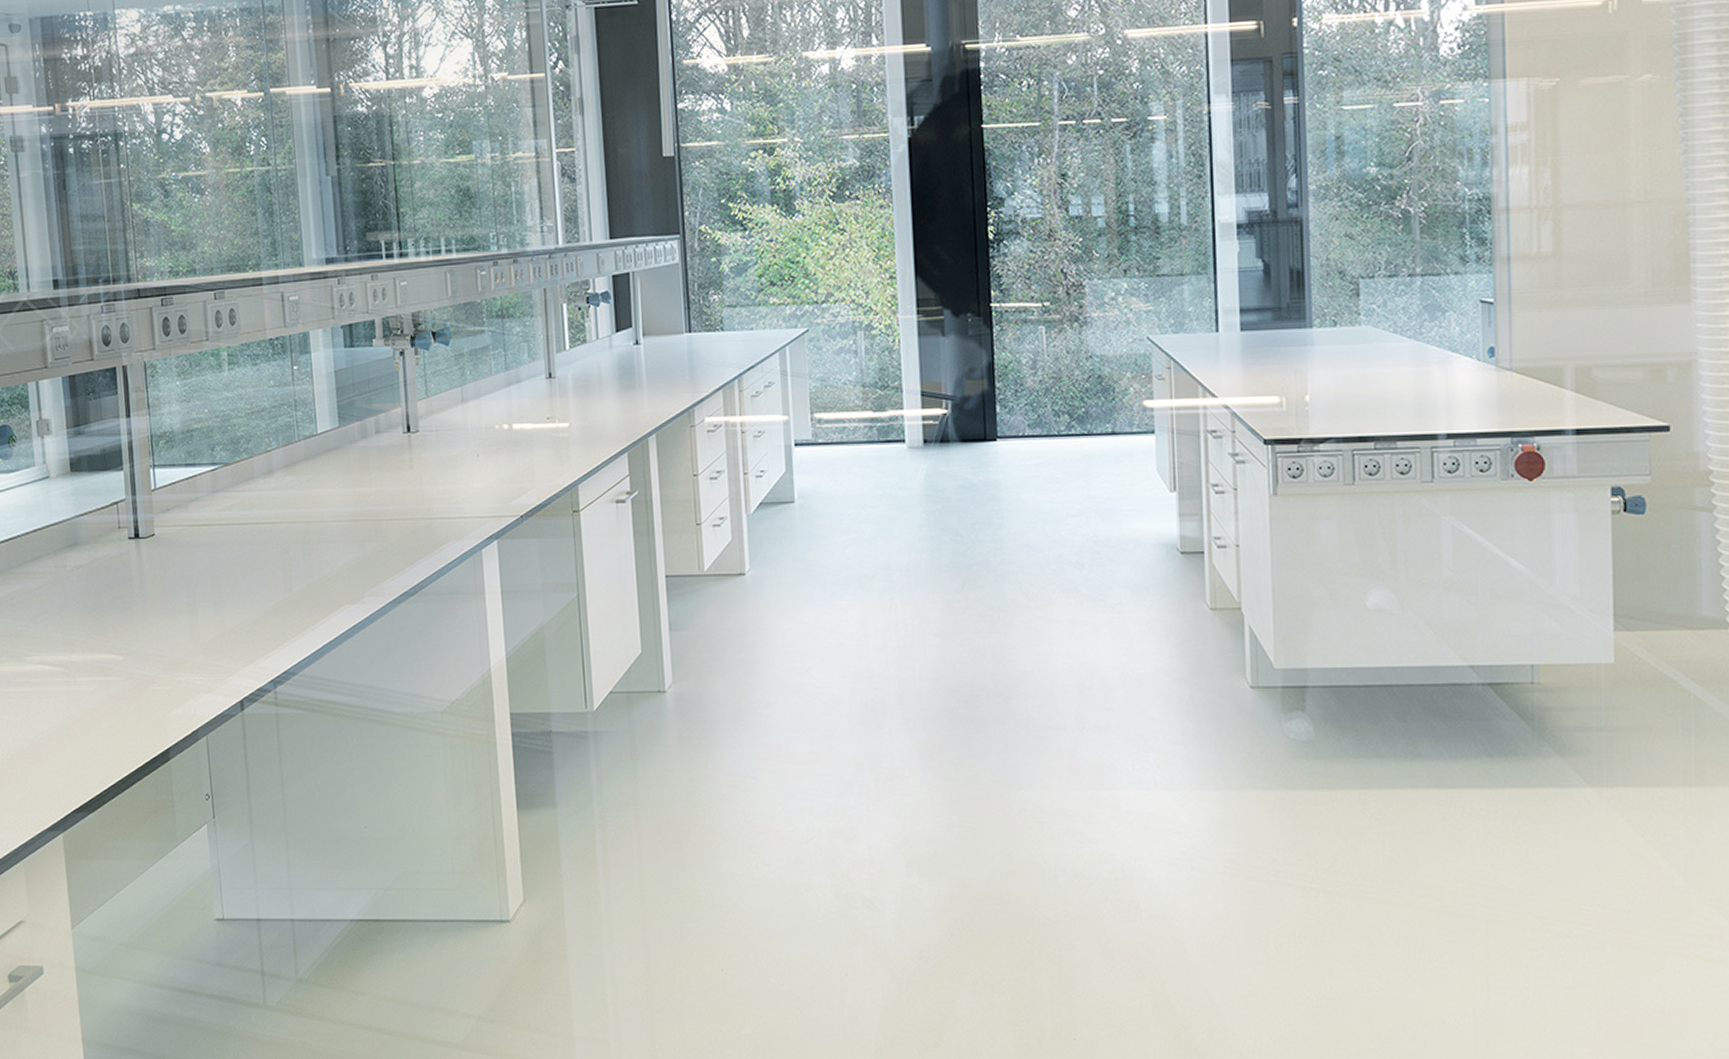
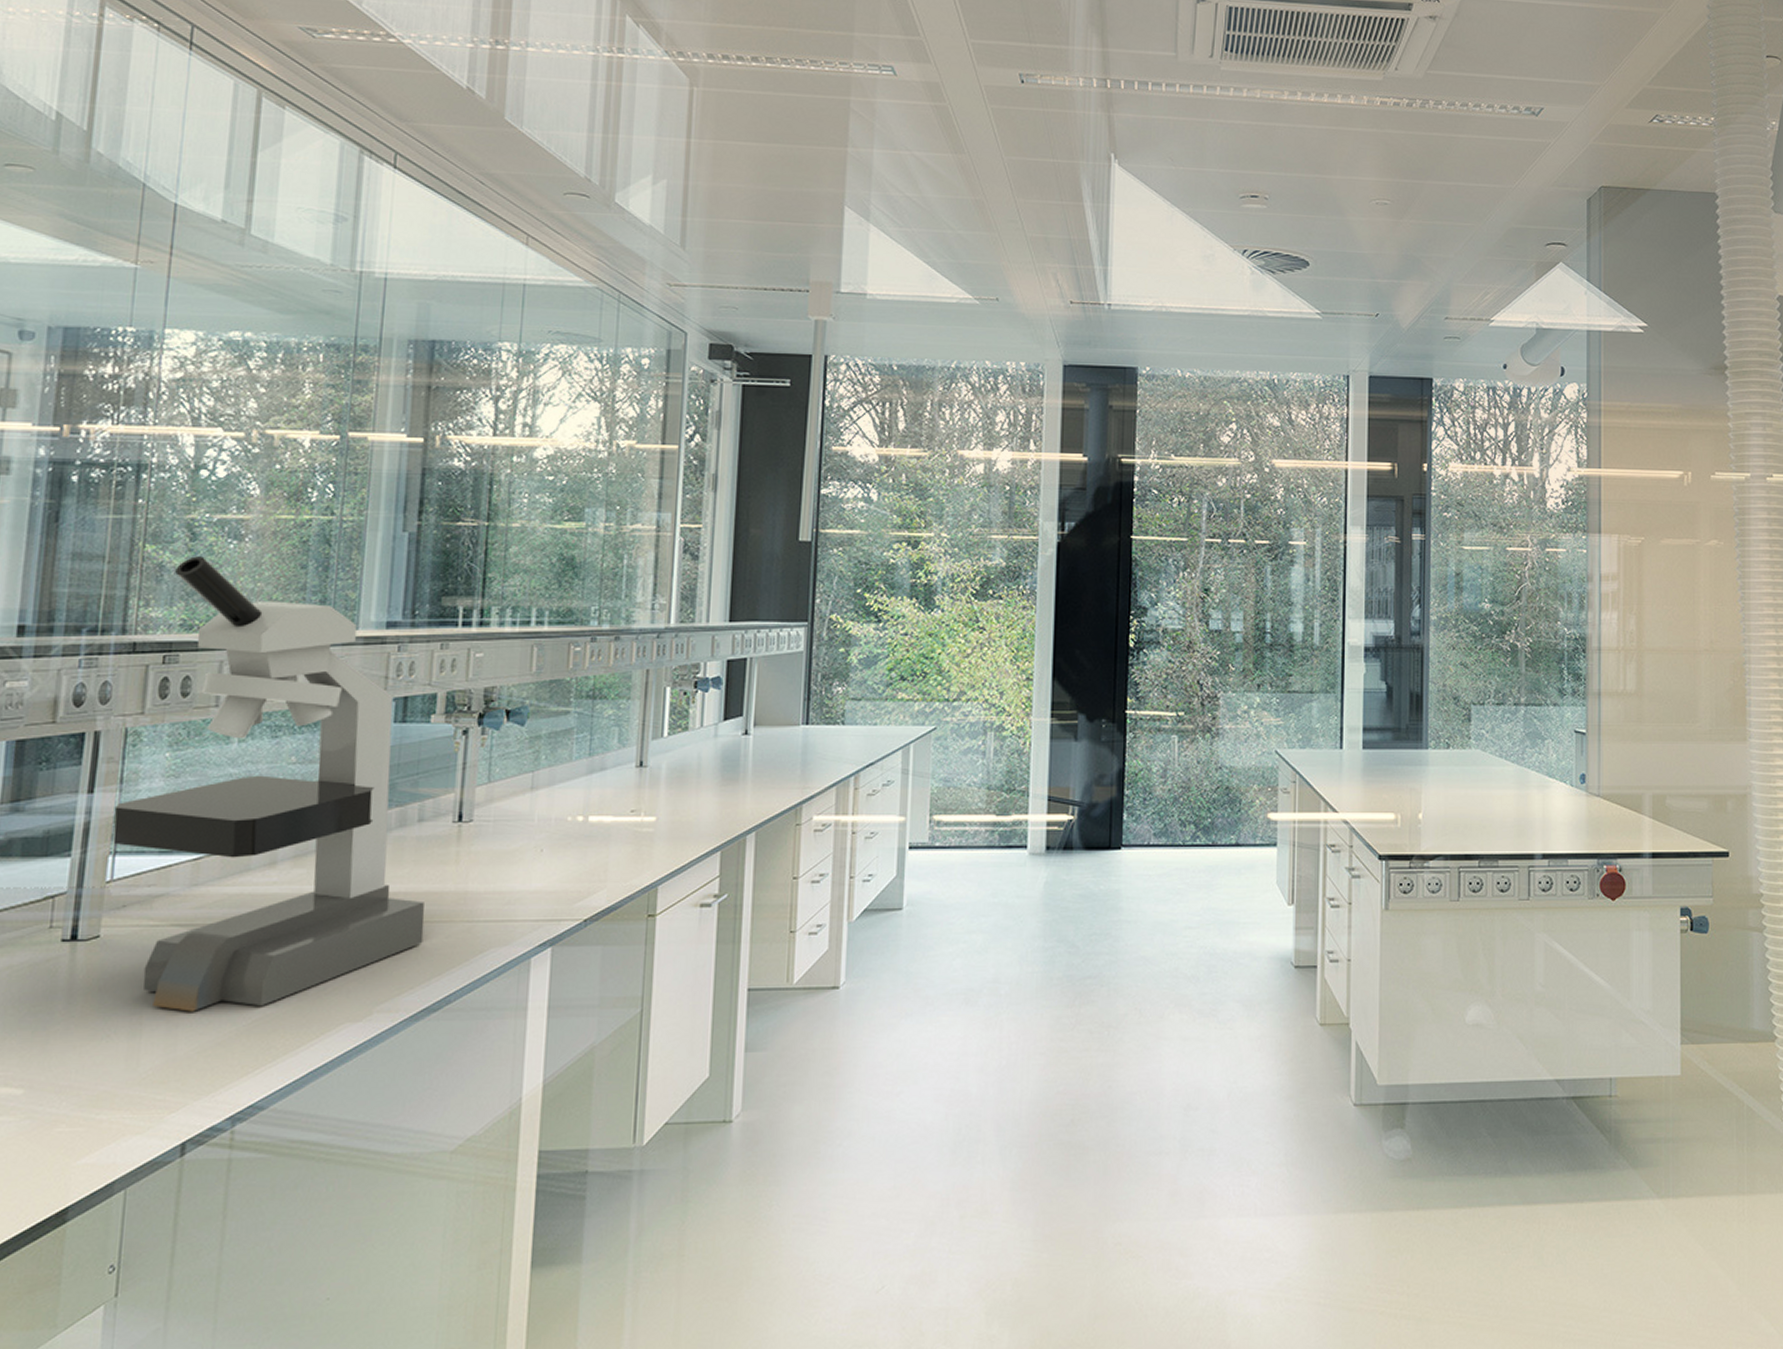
microscope: none [147,211,395,595] -> present [113,556,425,1012]

